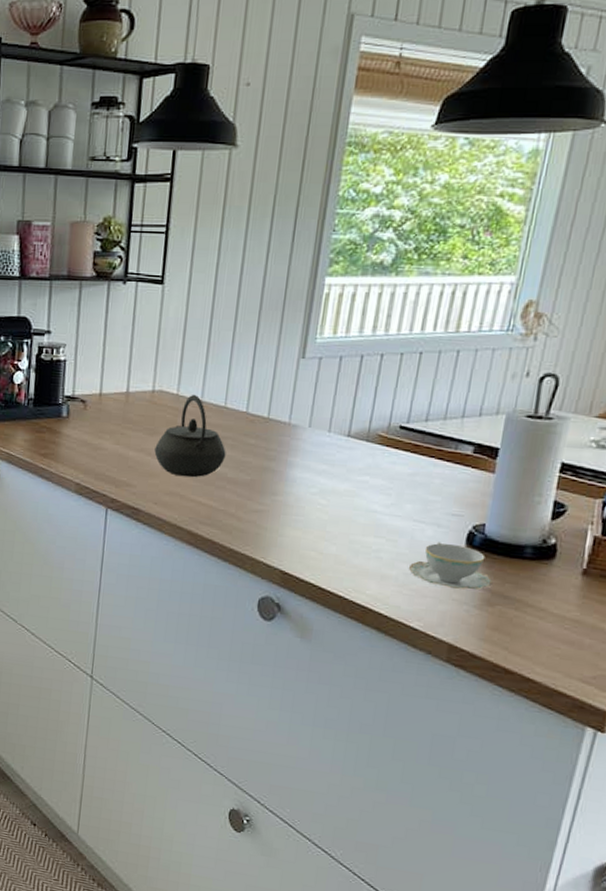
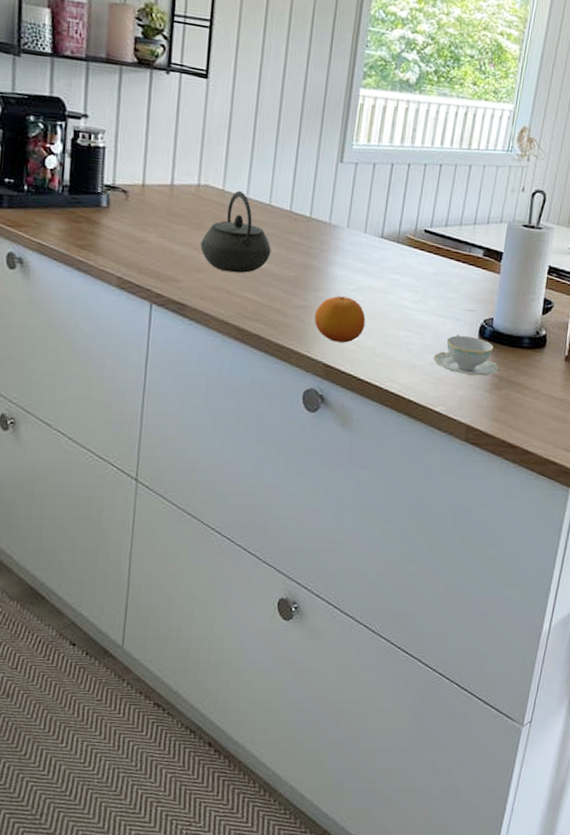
fruit: none [271,500,329,550] -> present [314,296,366,343]

